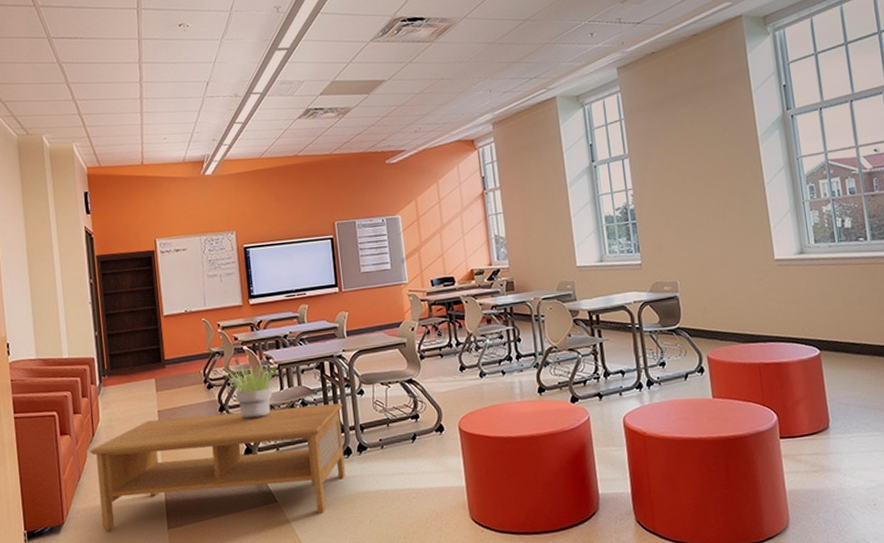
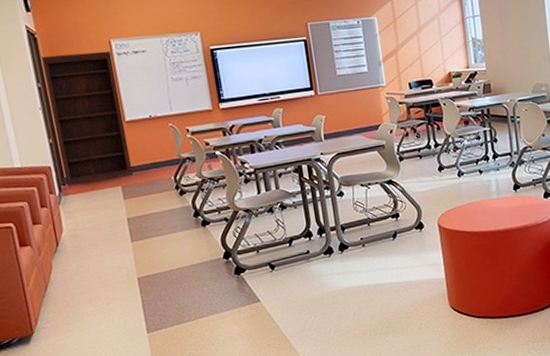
coffee table: present [89,403,346,531] -> none [55,205,329,338]
potted plant: present [224,364,277,419] -> none [197,169,253,223]

